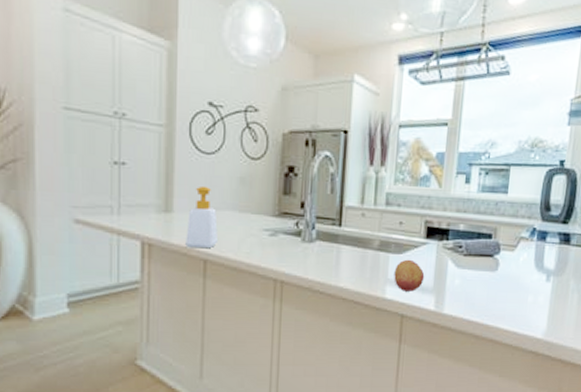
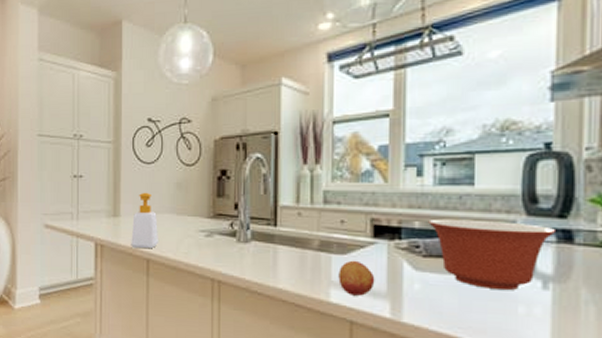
mixing bowl: none [471,222,561,284] -> present [428,219,557,291]

